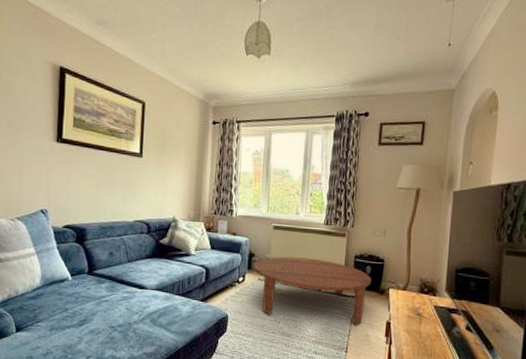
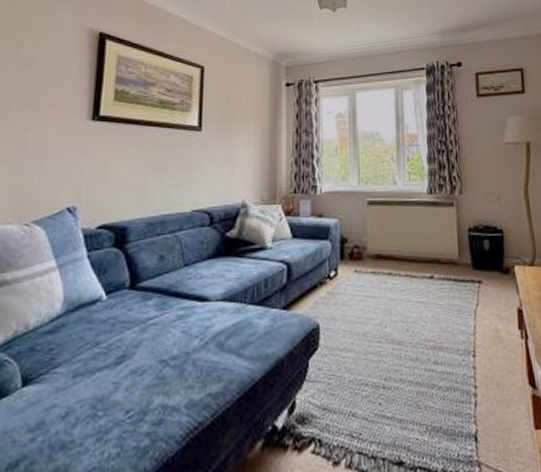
coffee table: present [253,256,372,325] -> none [347,237,492,318]

